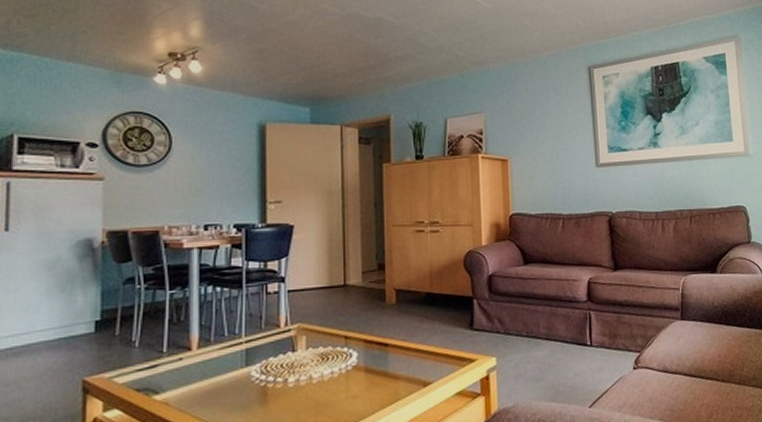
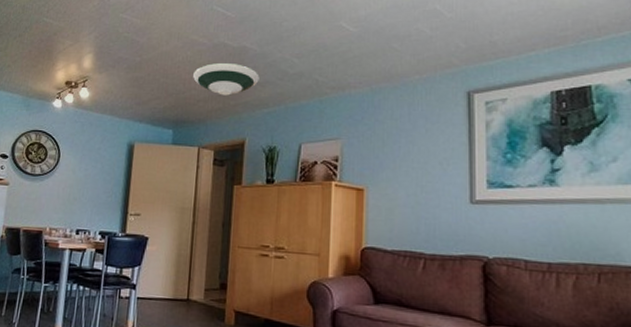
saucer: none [327,35,399,70] -> present [193,63,260,96]

